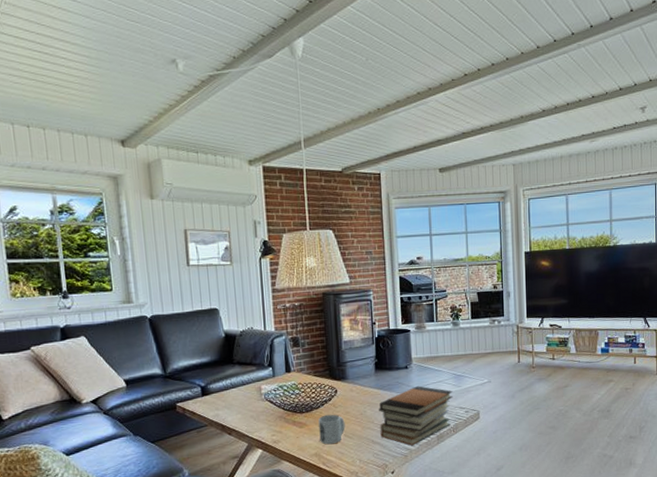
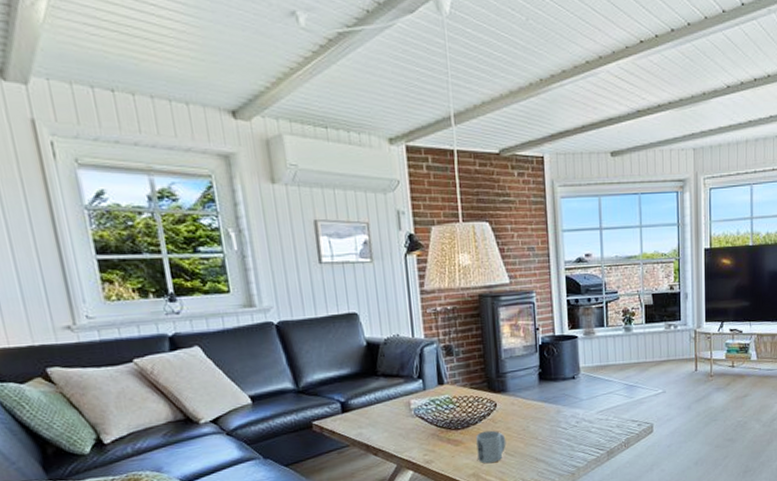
book stack: present [379,386,453,446] -> none [543,397,625,463]

